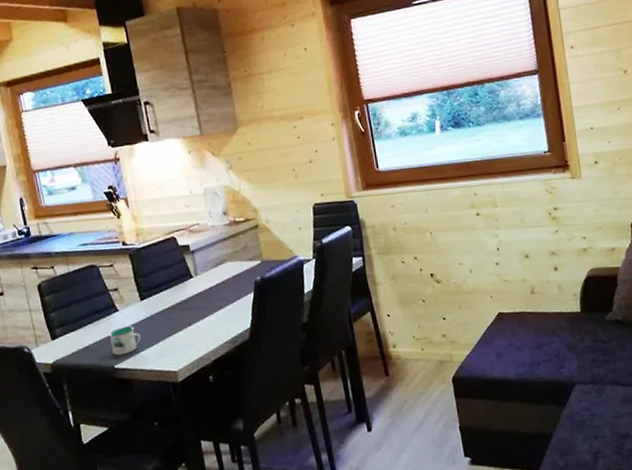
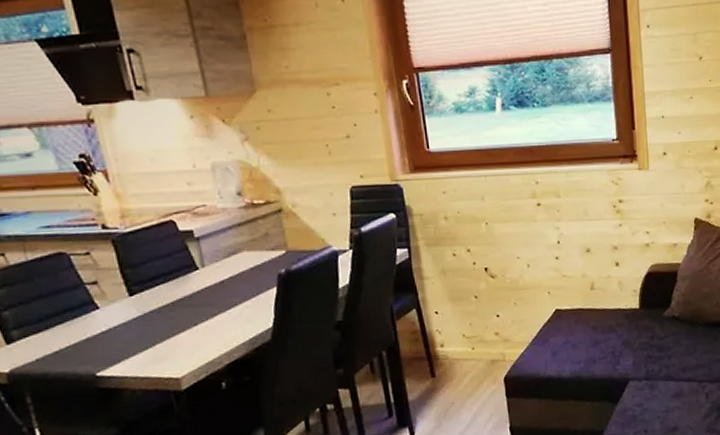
mug: present [109,326,141,356] -> none [87,326,131,361]

